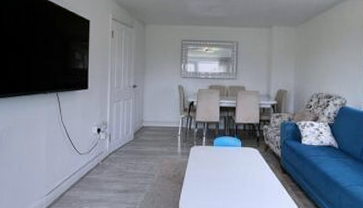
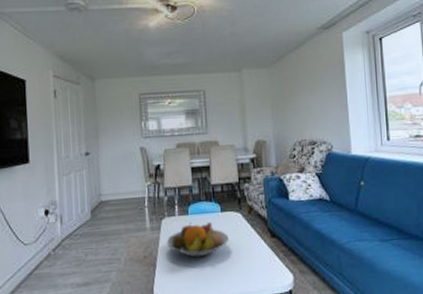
fruit bowl: none [193,153,246,182] -> present [166,222,229,258]

